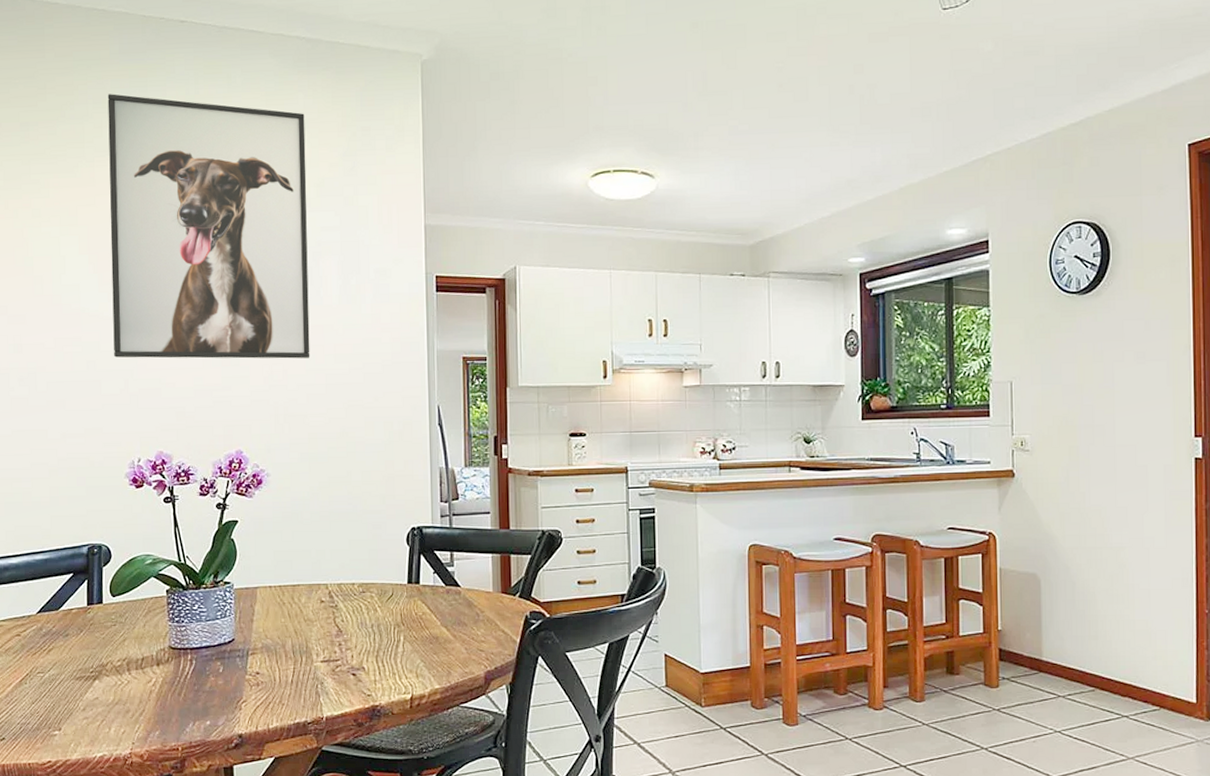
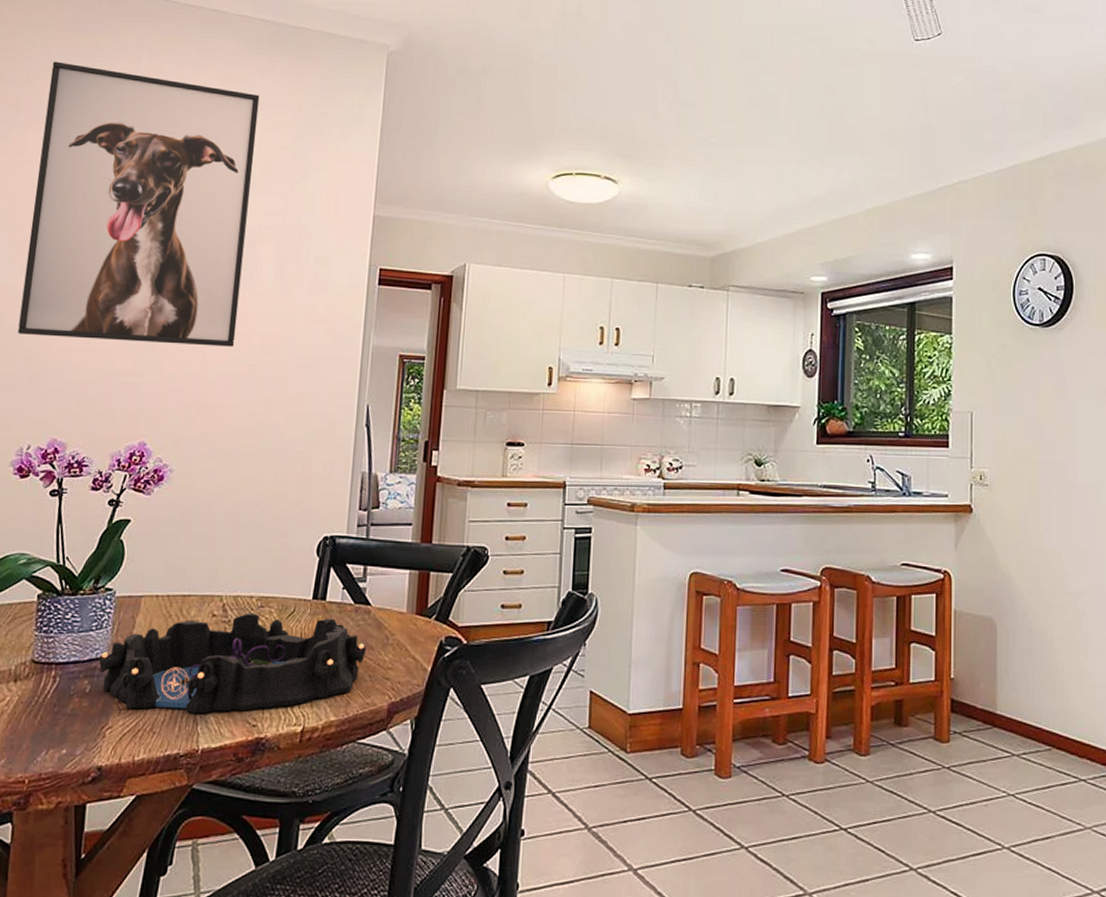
decorative bowl: none [227,598,460,687] -> present [98,613,366,714]

